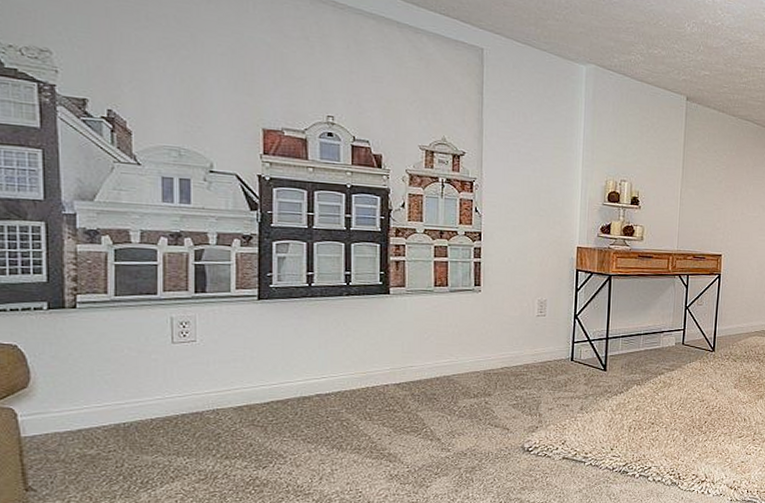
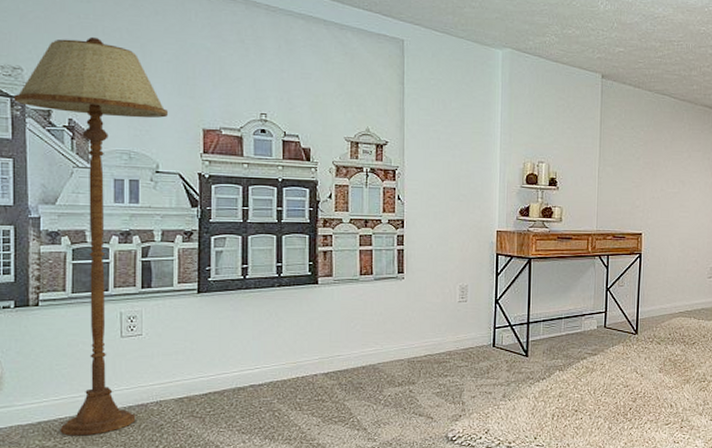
floor lamp: none [41,21,222,444] -> present [13,36,168,436]

